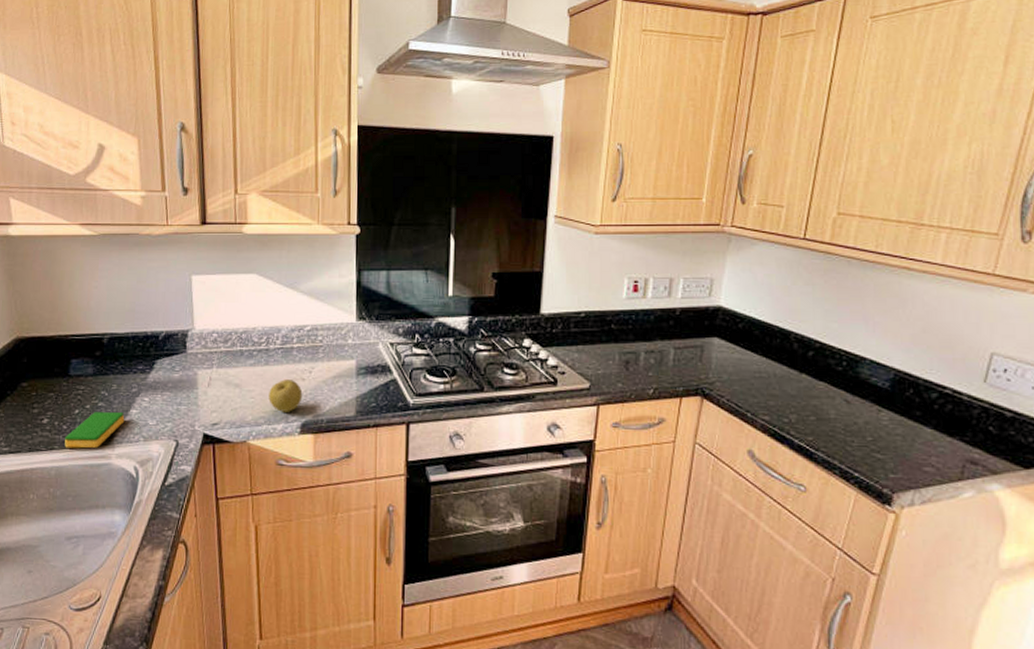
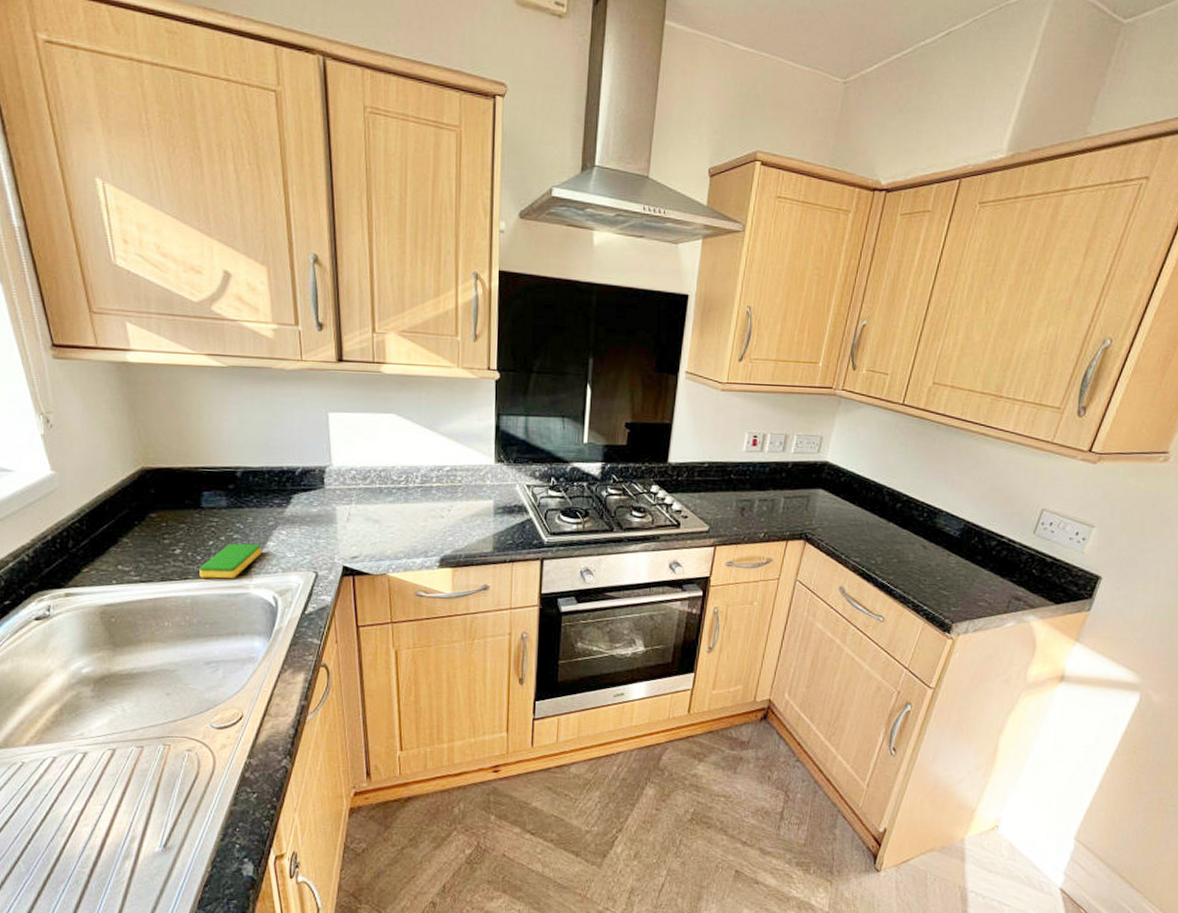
apple: present [269,379,303,412] -> none [408,517,442,547]

